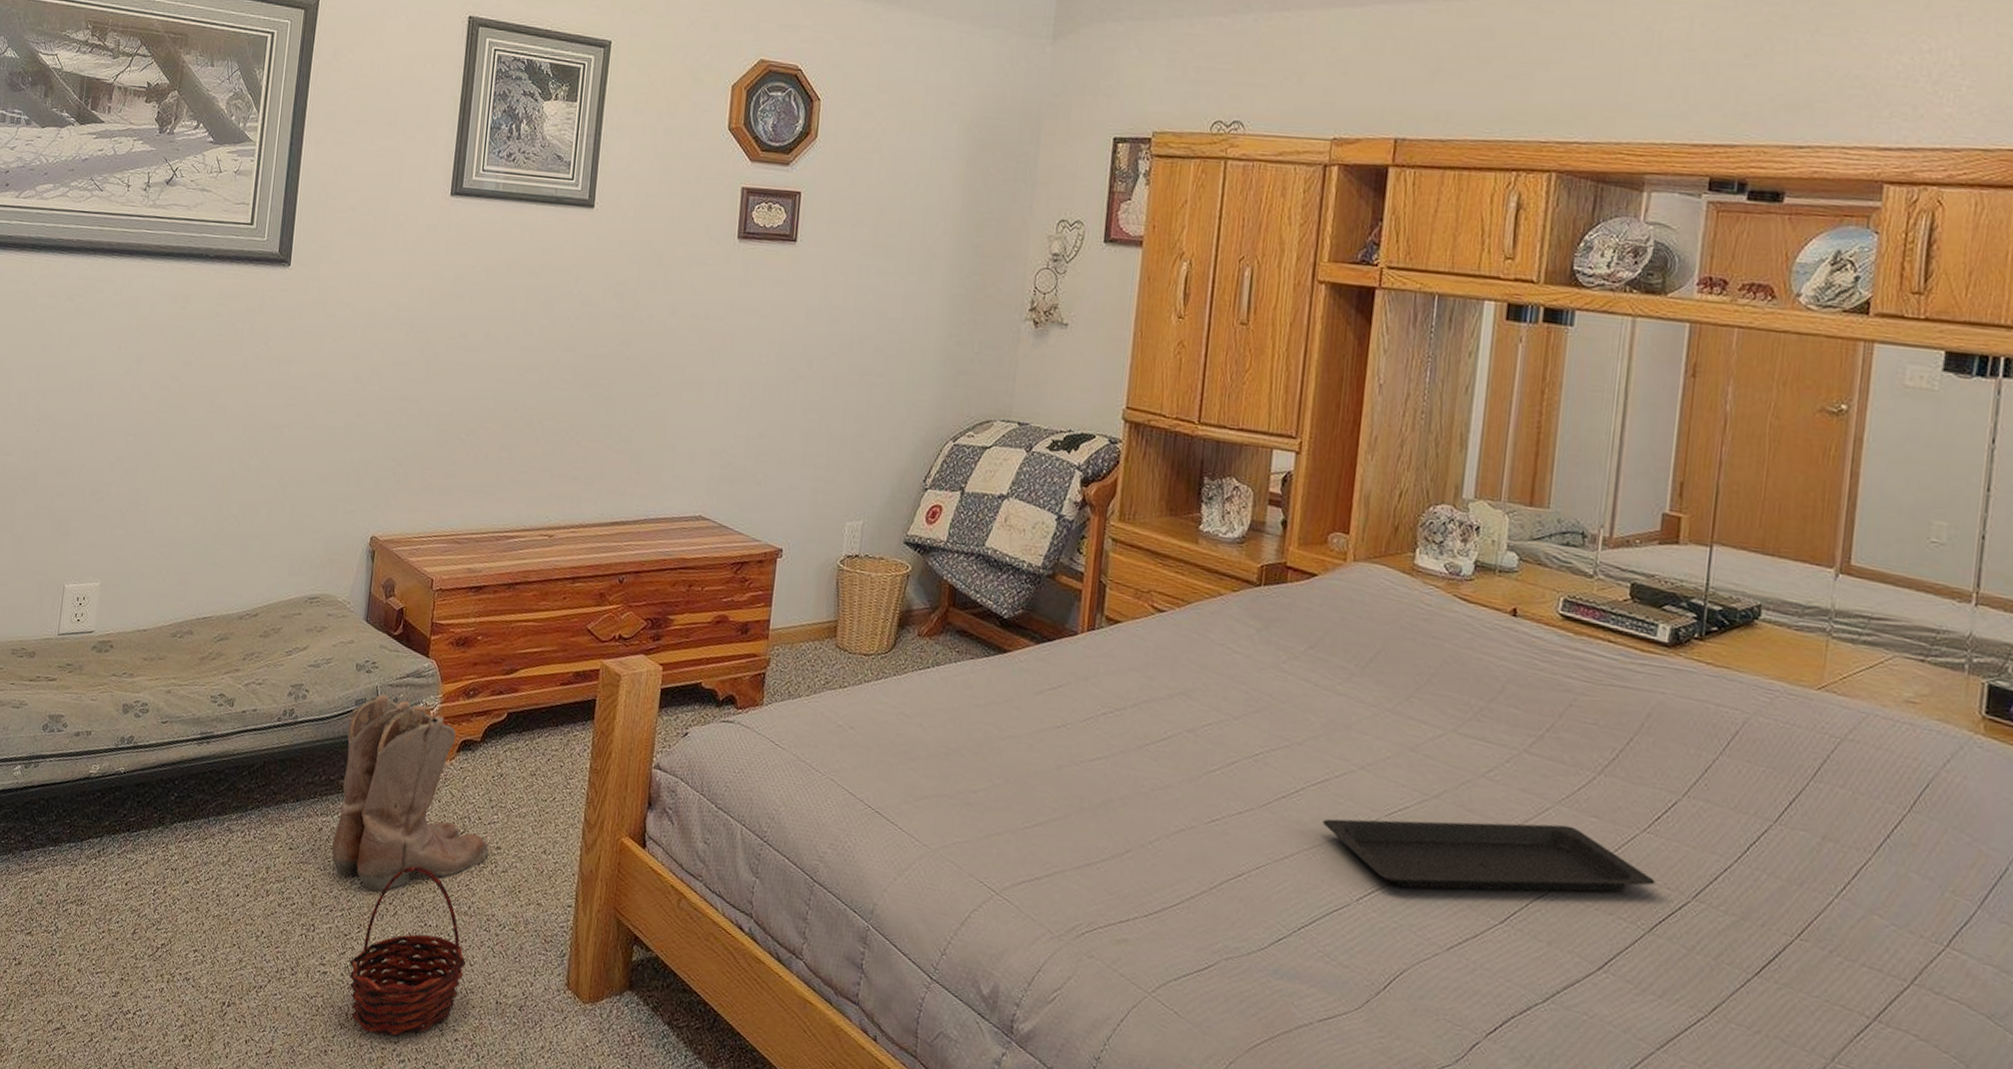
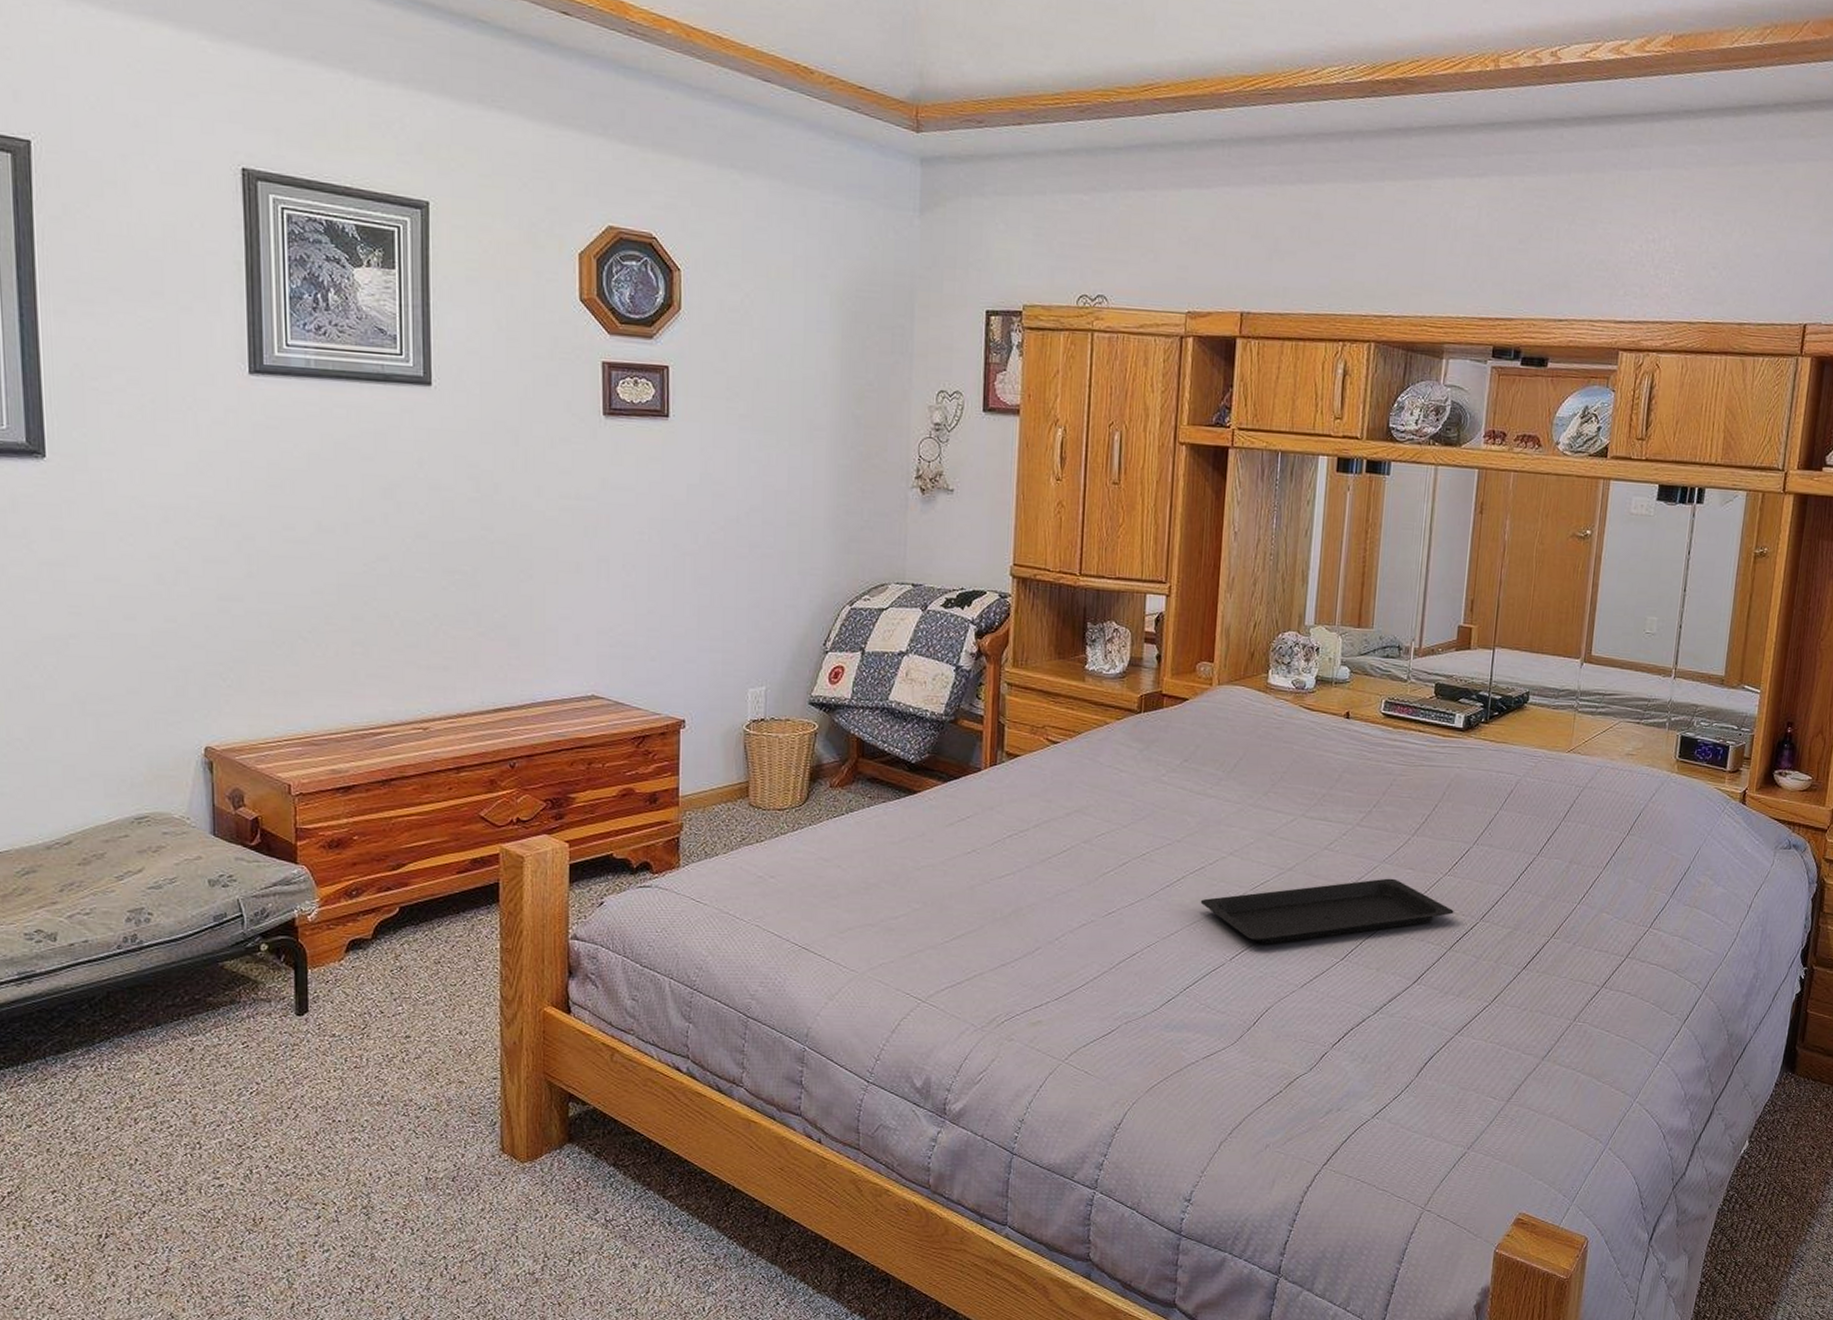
boots: present [332,694,491,891] -> none [208,906,399,1098]
basket: present [349,865,467,1037] -> none [250,1068,387,1232]

